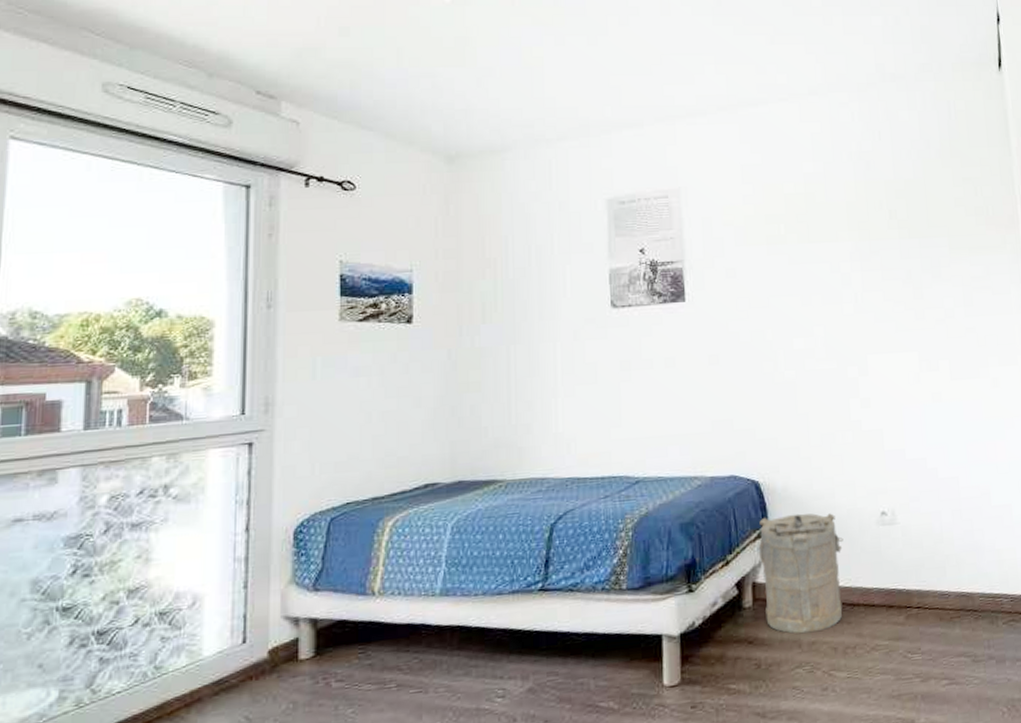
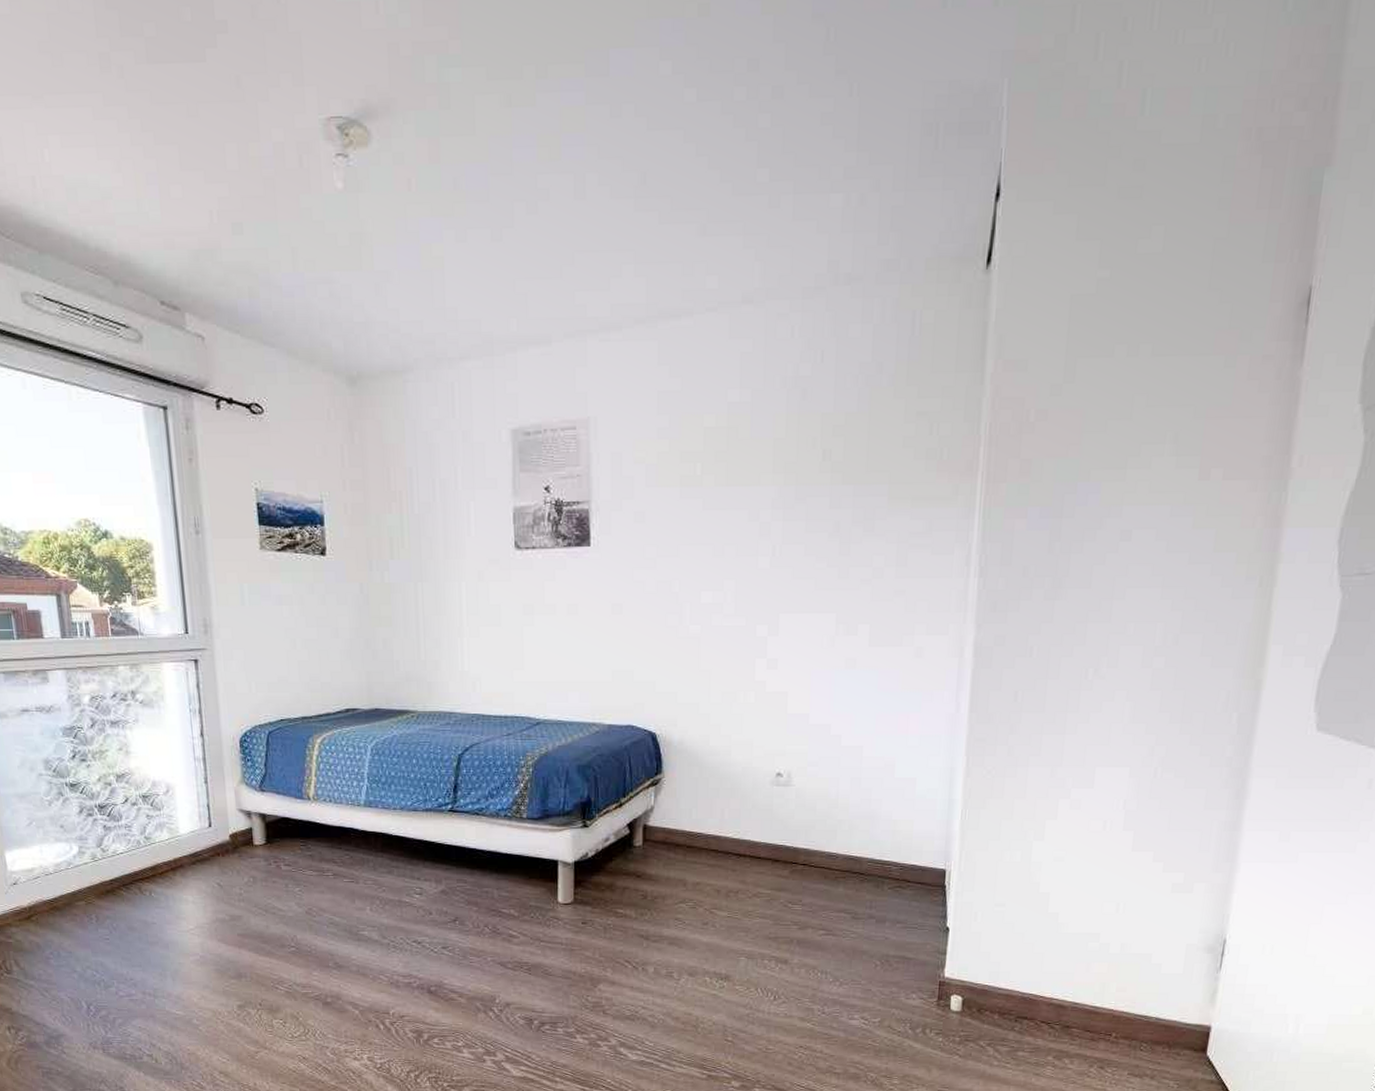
laundry hamper: present [758,513,844,634] -> none [651,767,736,875]

